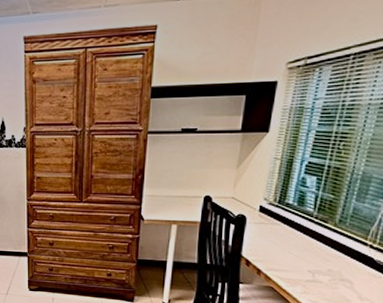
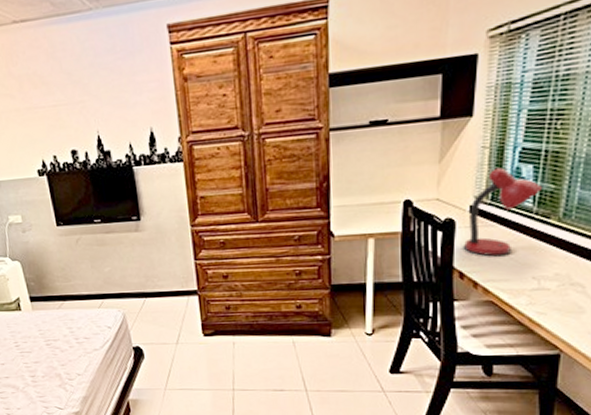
desk lamp: none [251,177,324,250] -> present [463,167,543,257]

